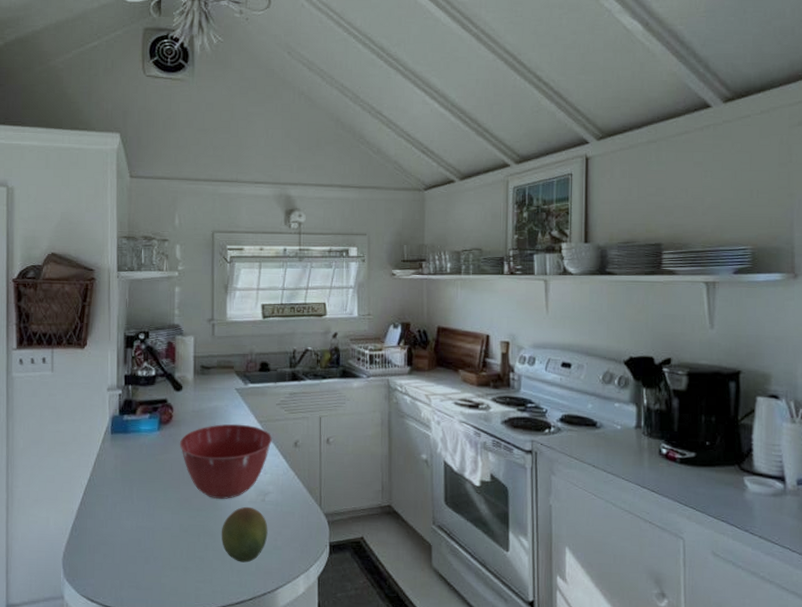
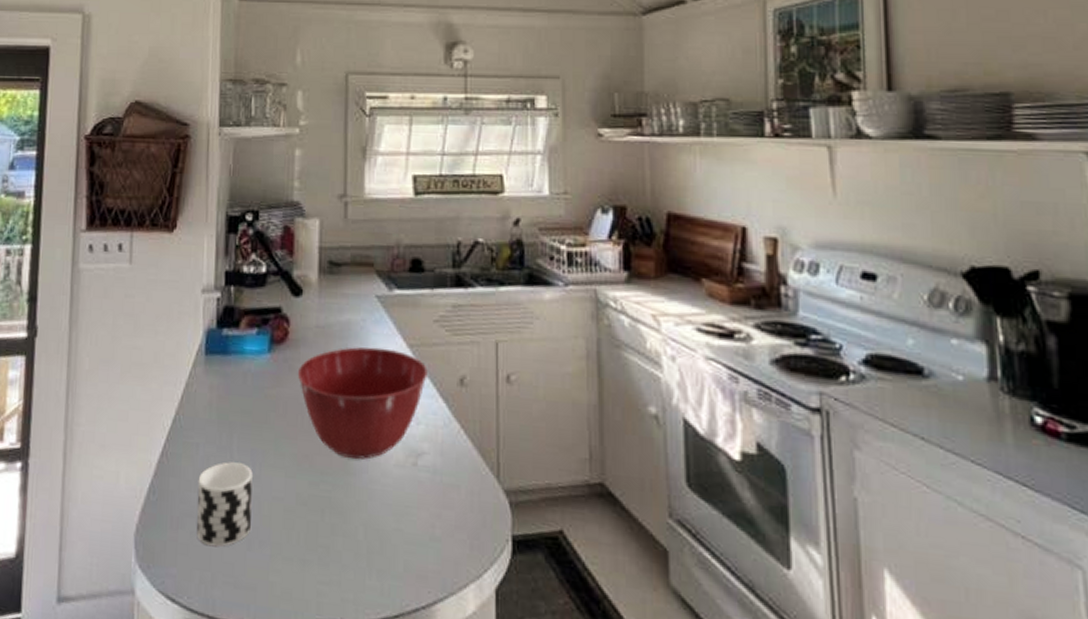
cup: none [108,506,148,564] -> present [197,462,253,548]
fruit: present [222,506,268,563] -> none [355,472,422,559]

